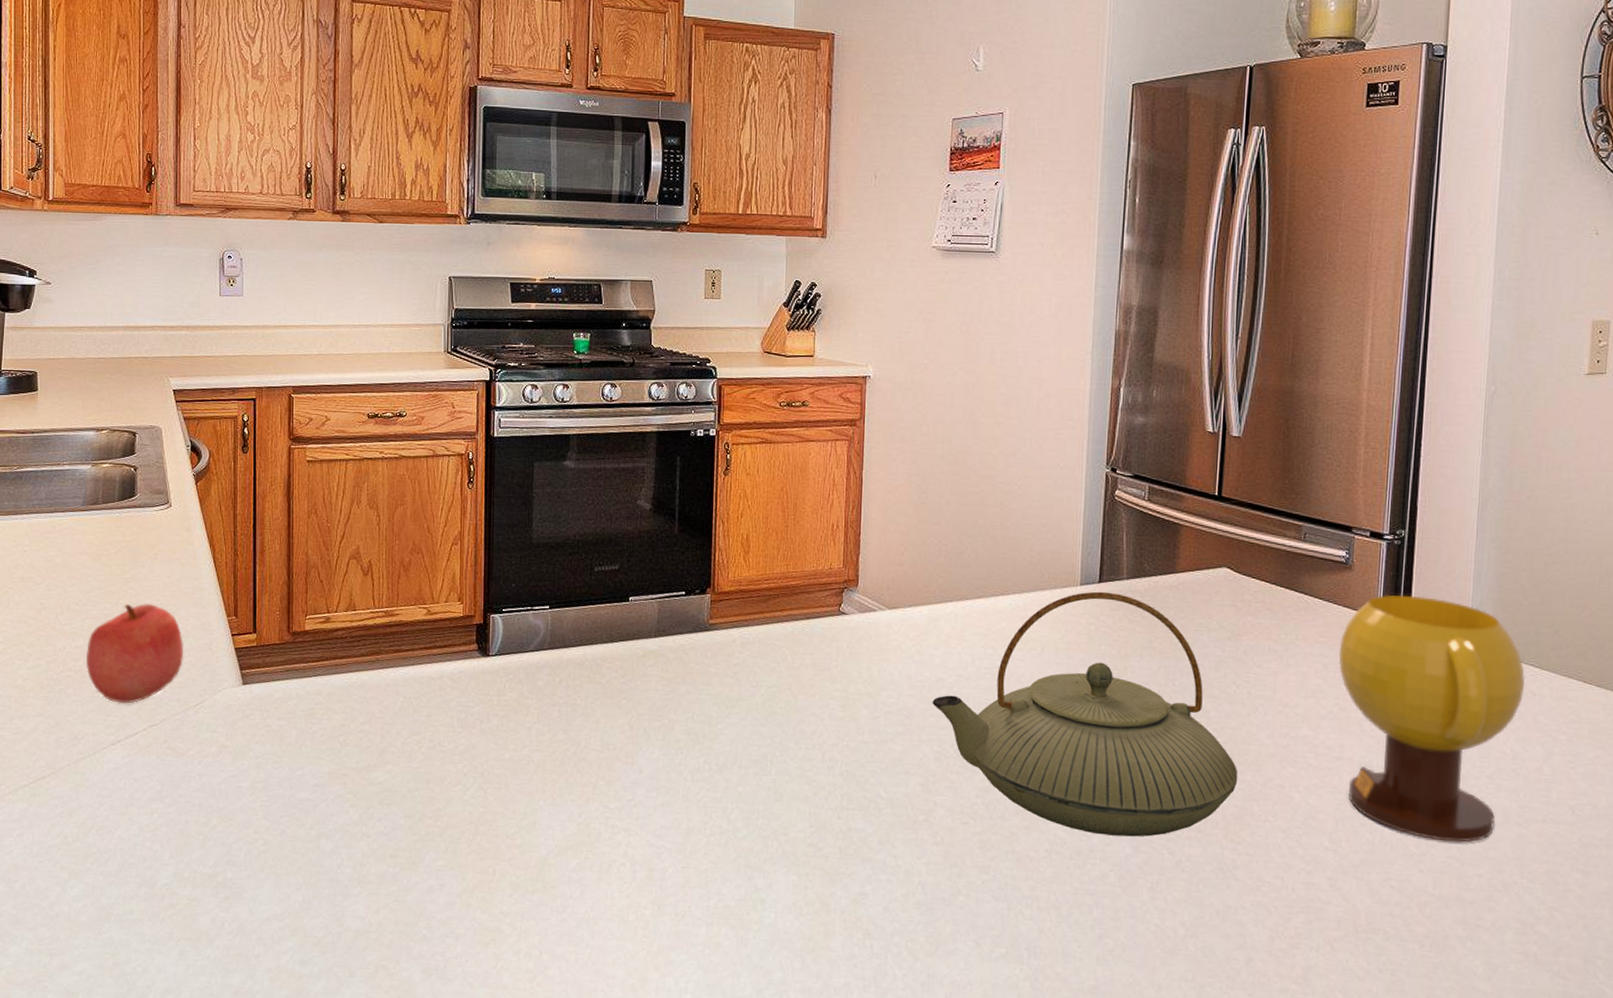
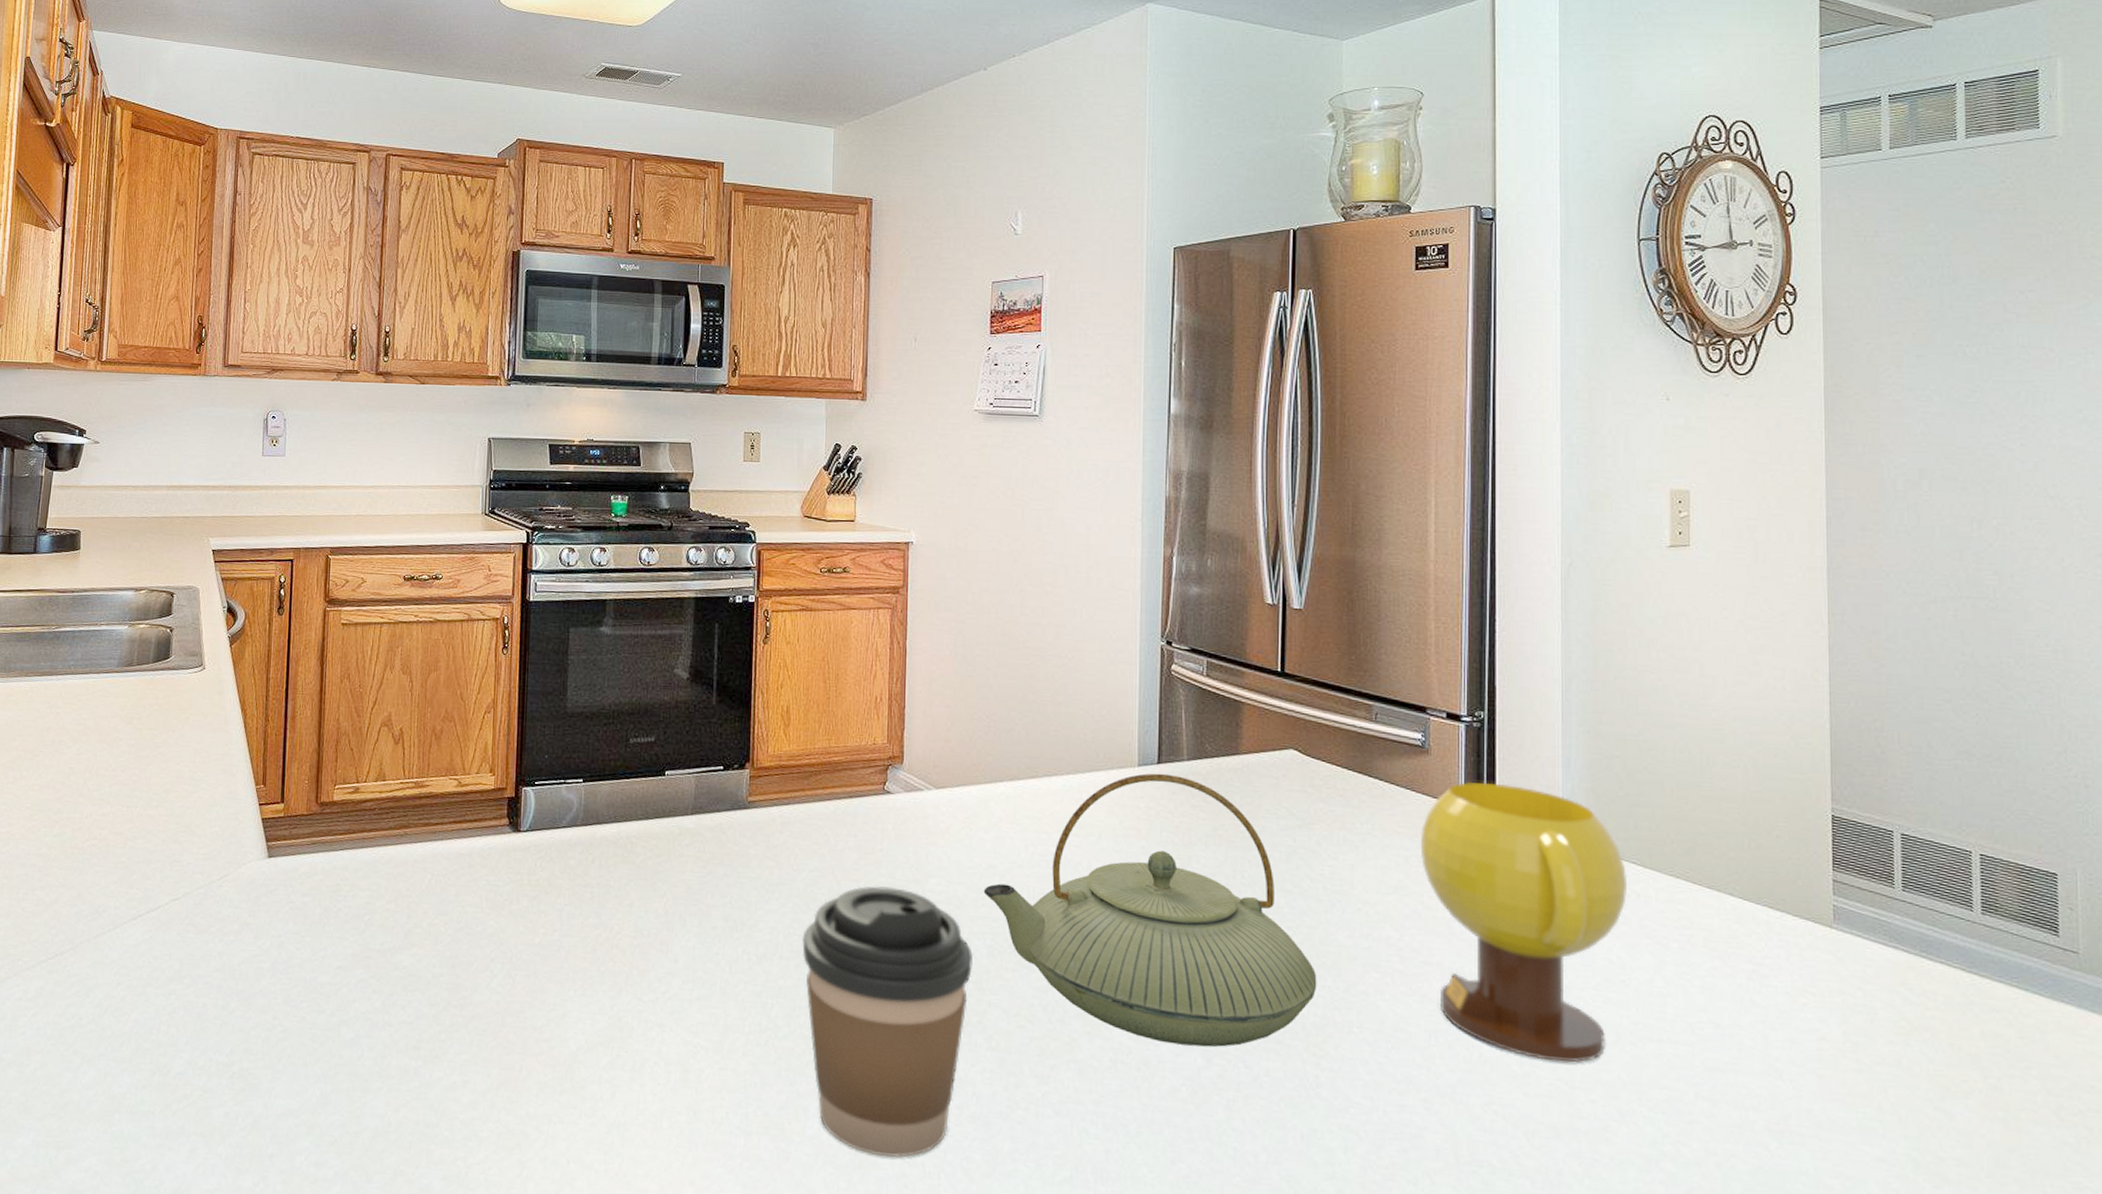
apple: present [87,603,184,704] -> none [112,769,211,876]
coffee cup: none [760,700,921,941] -> present [802,886,973,1158]

